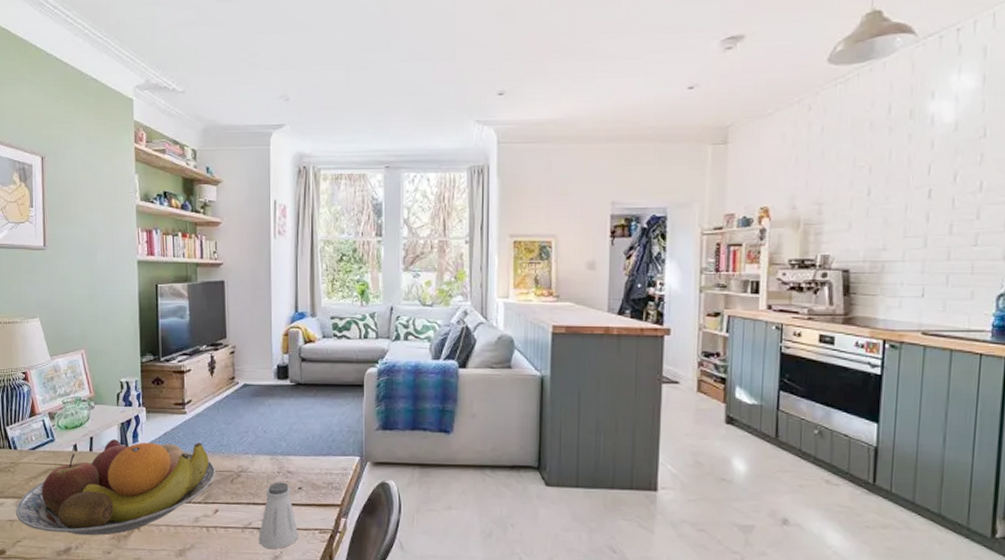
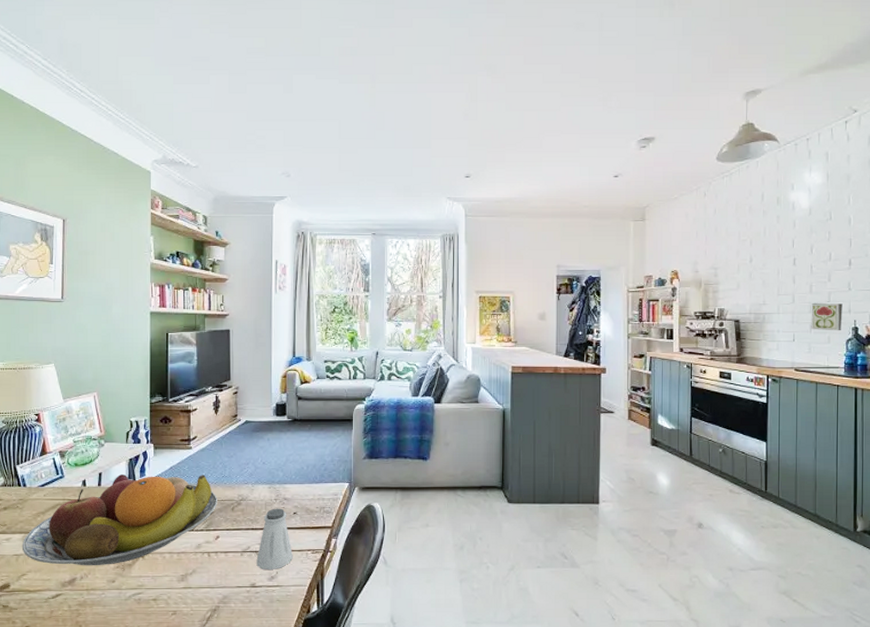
decorative tile: none [948,247,995,284] -> present [811,302,843,331]

